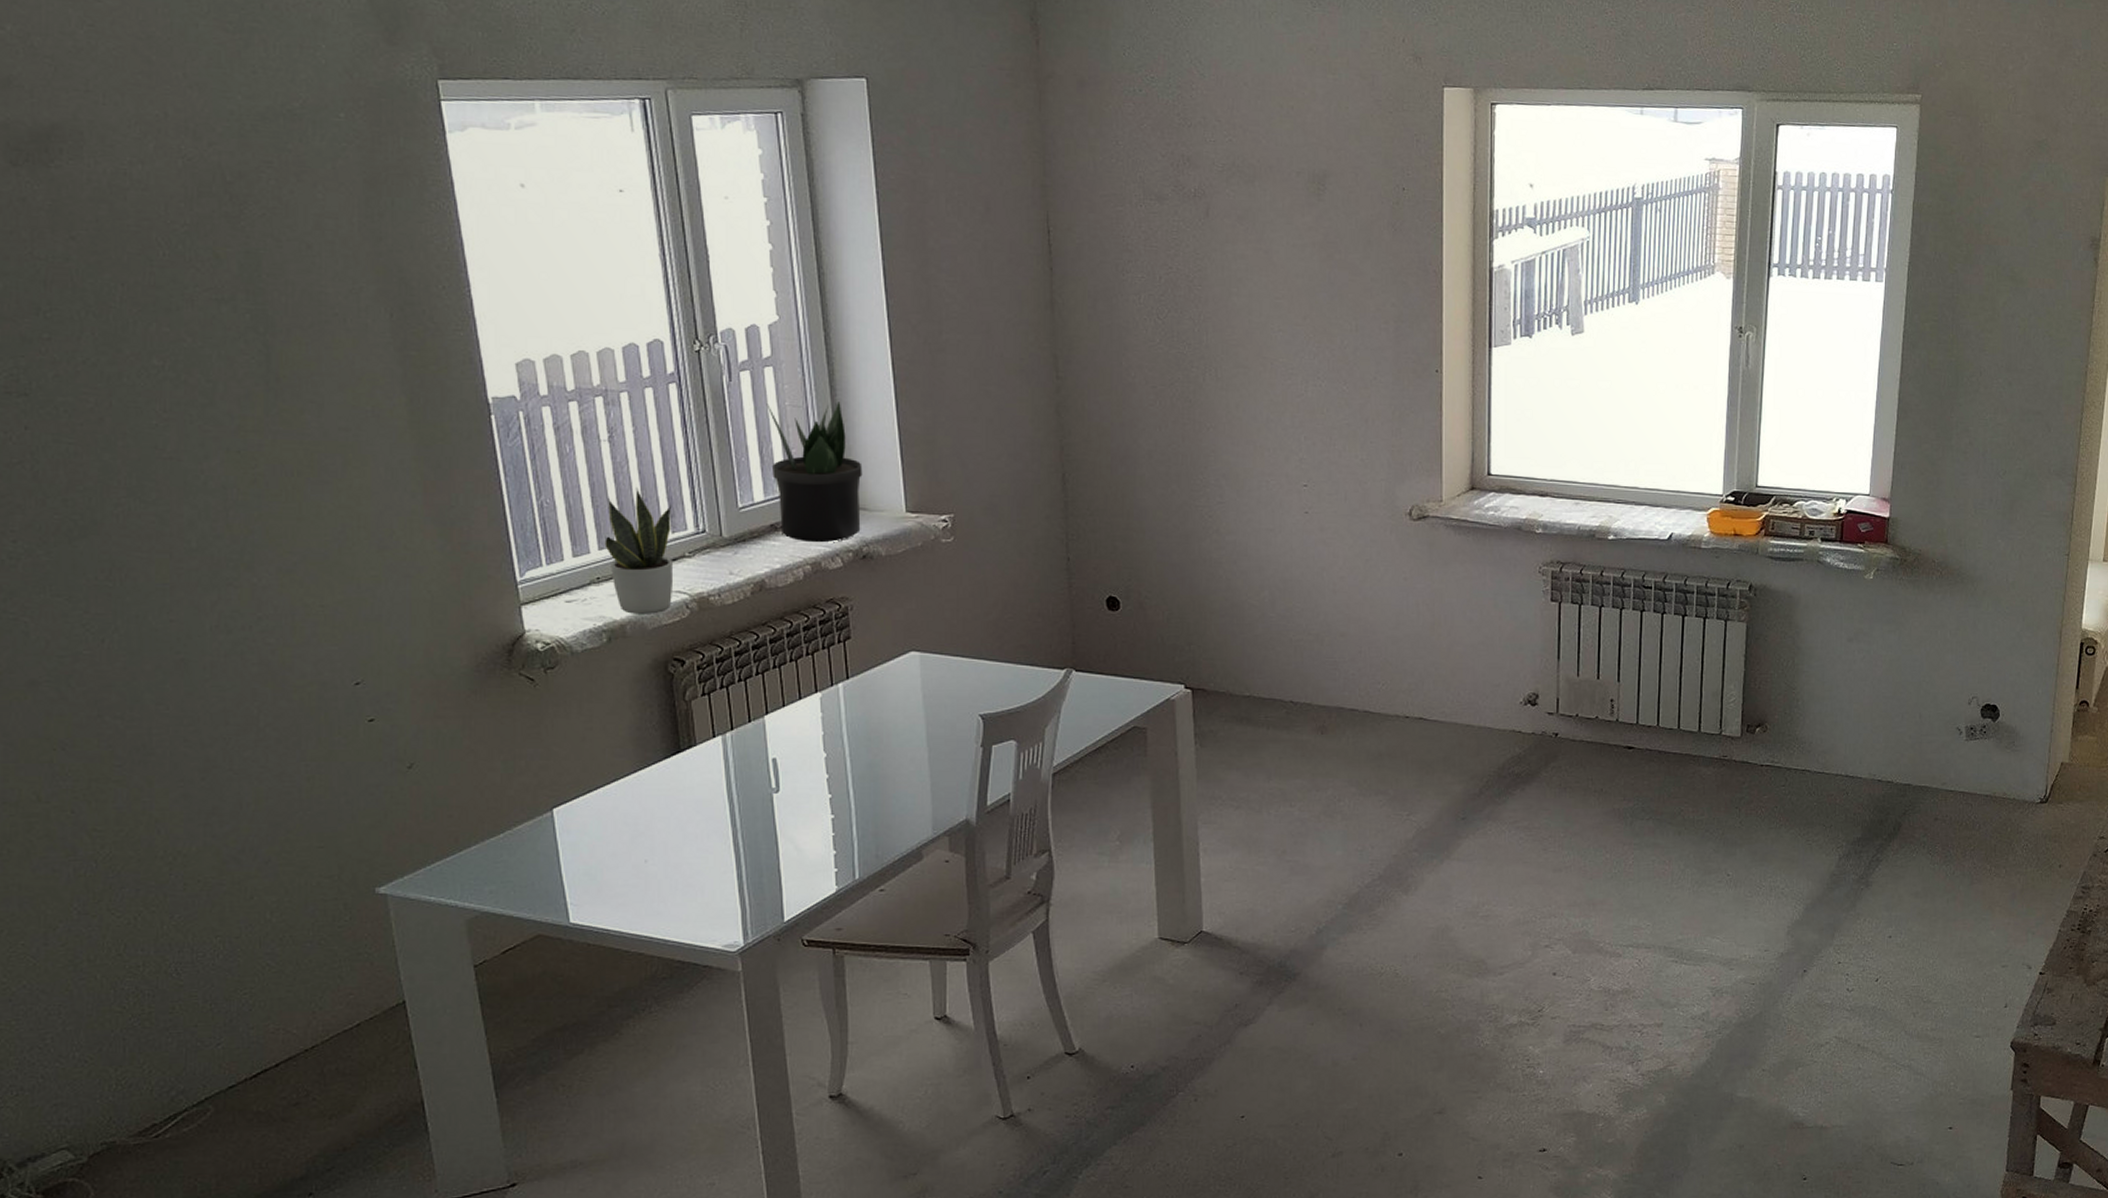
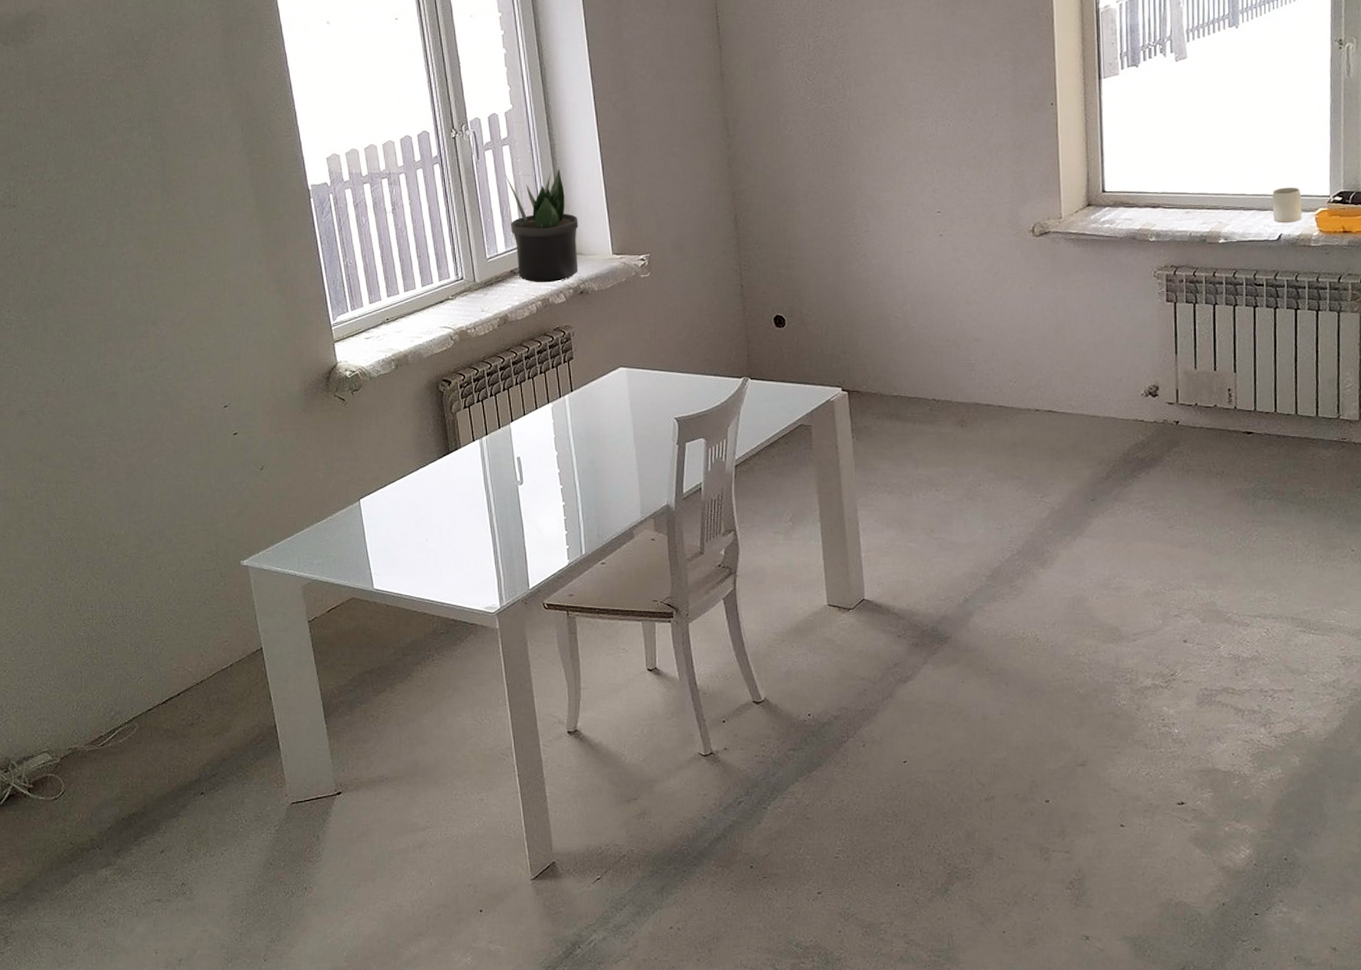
potted plant: present [604,487,674,614] -> none [391,247,441,346]
mug: none [1664,482,1694,522] -> present [1271,187,1303,224]

